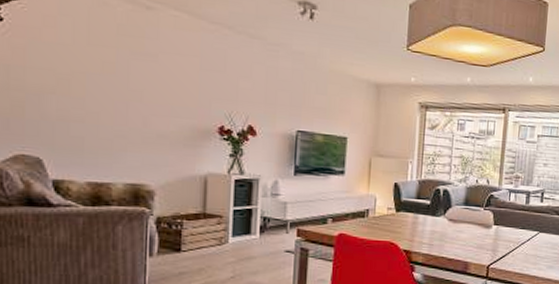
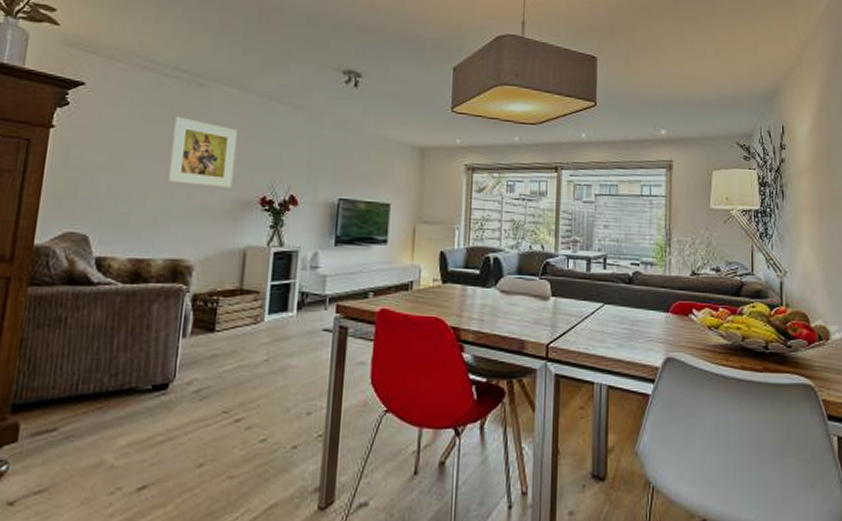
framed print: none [122,40,191,116] -> present [168,116,238,188]

